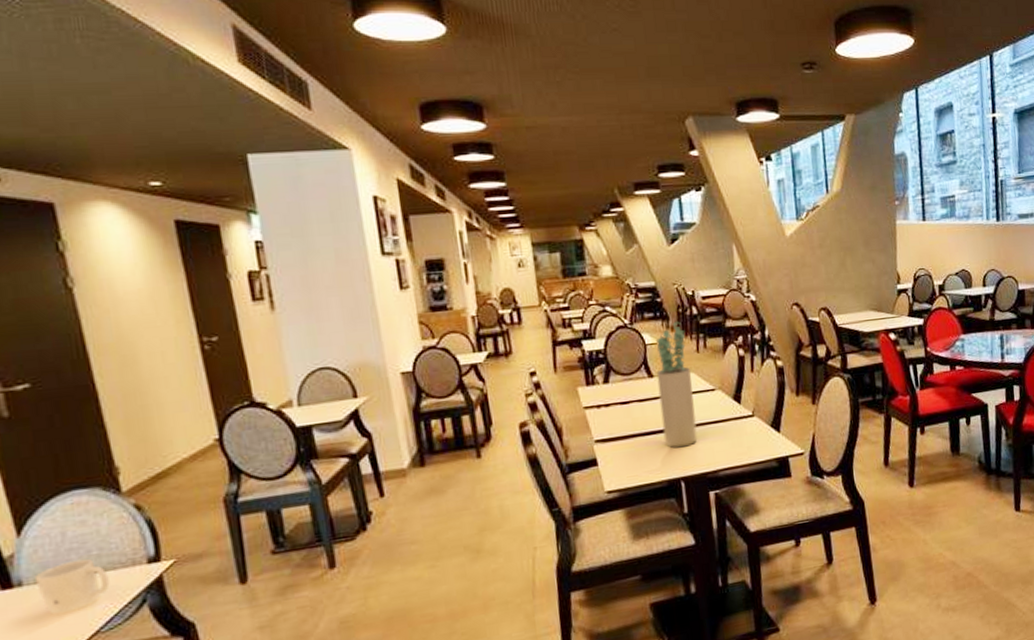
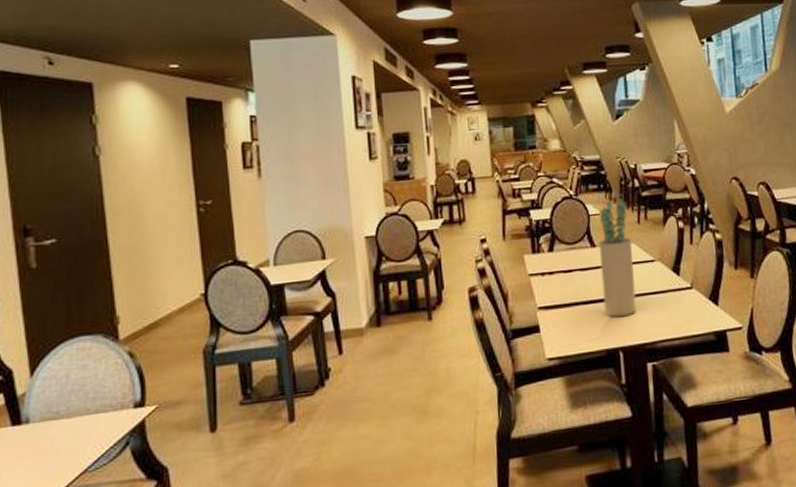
mug: present [35,558,110,616] -> none [41,400,100,453]

